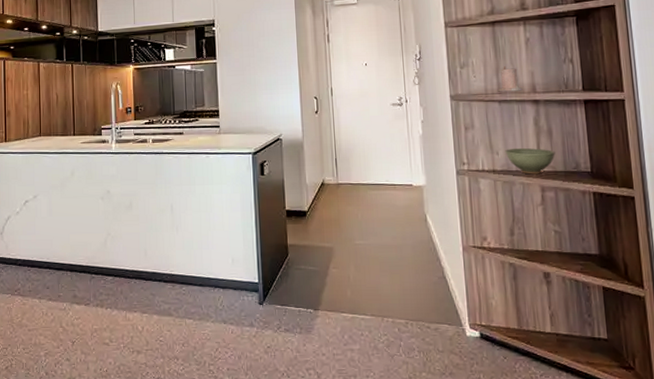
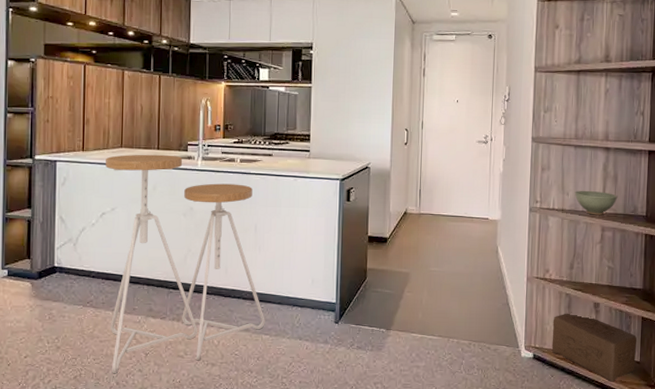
bar stool: none [27,140,188,364] -> present [106,154,265,374]
candle: present [498,66,523,92] -> none [576,114,597,138]
decorative box: none [498,284,603,364] -> present [551,312,638,382]

